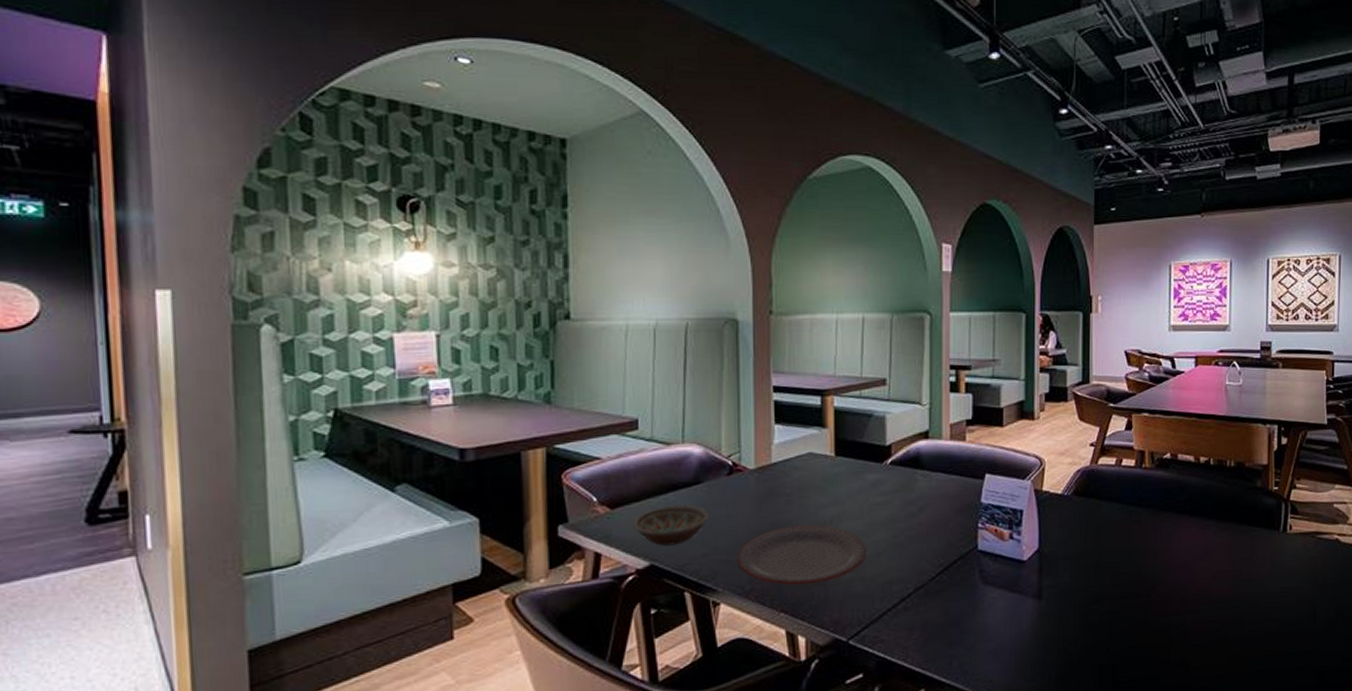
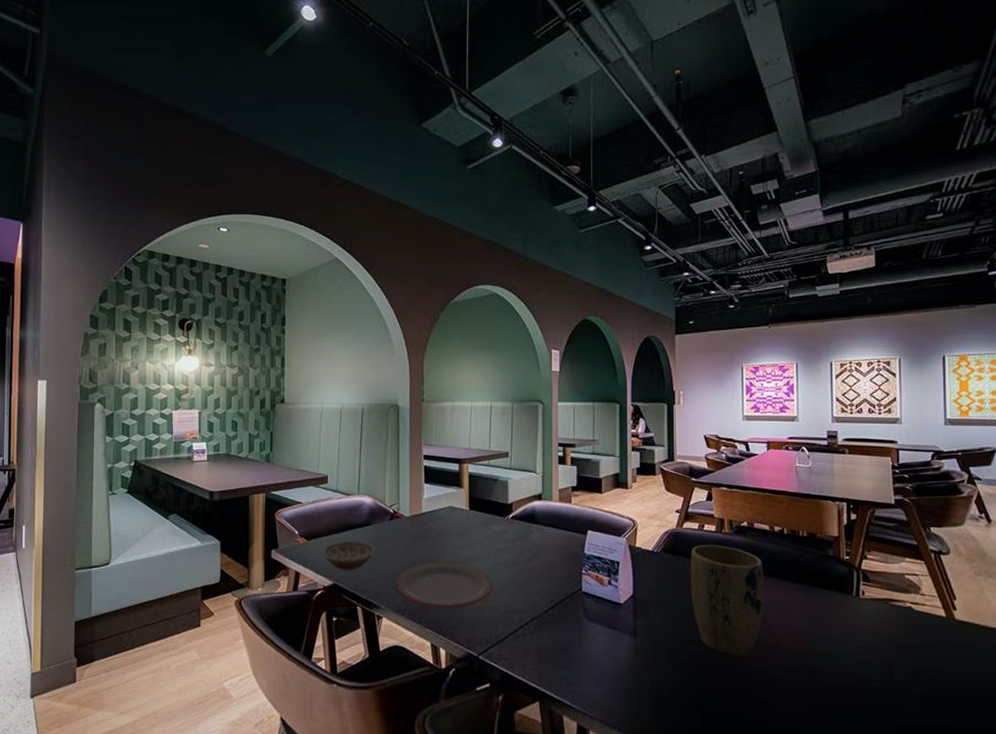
plant pot: none [1105,483,1187,613] -> present [690,545,764,658]

